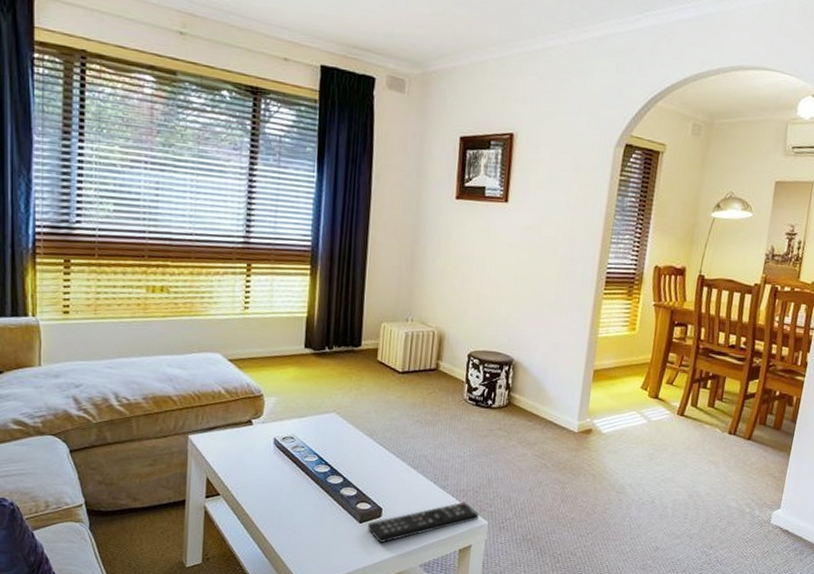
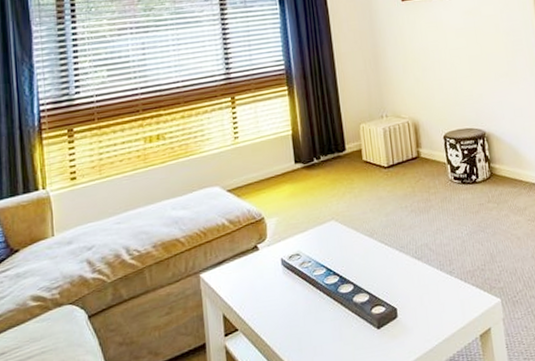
remote control: present [368,501,480,544] -> none [386,283,492,347]

